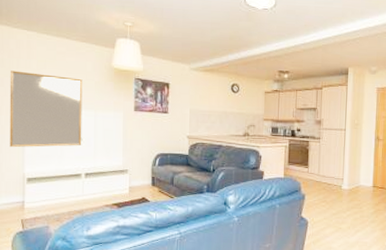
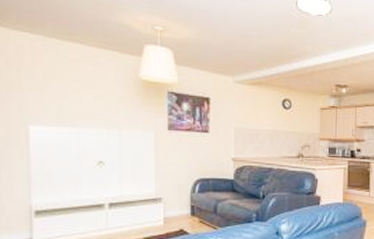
home mirror: present [9,70,83,148] -> none [8,81,104,175]

